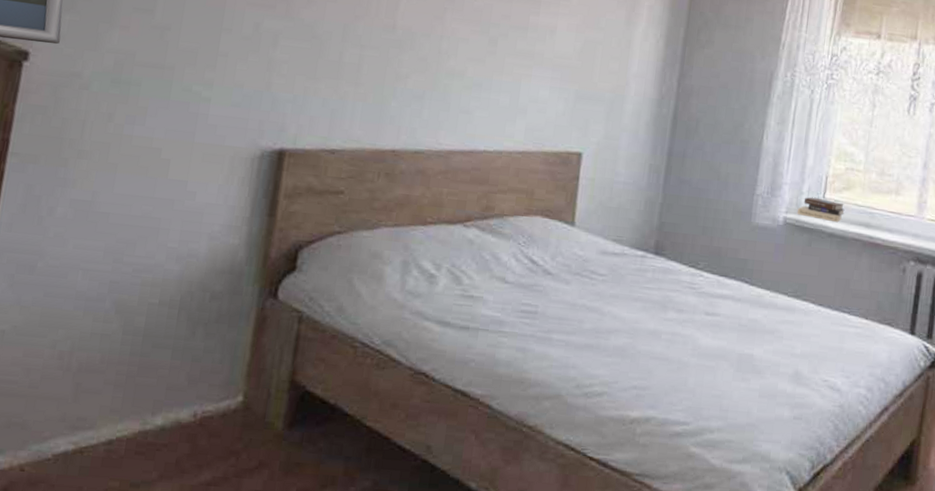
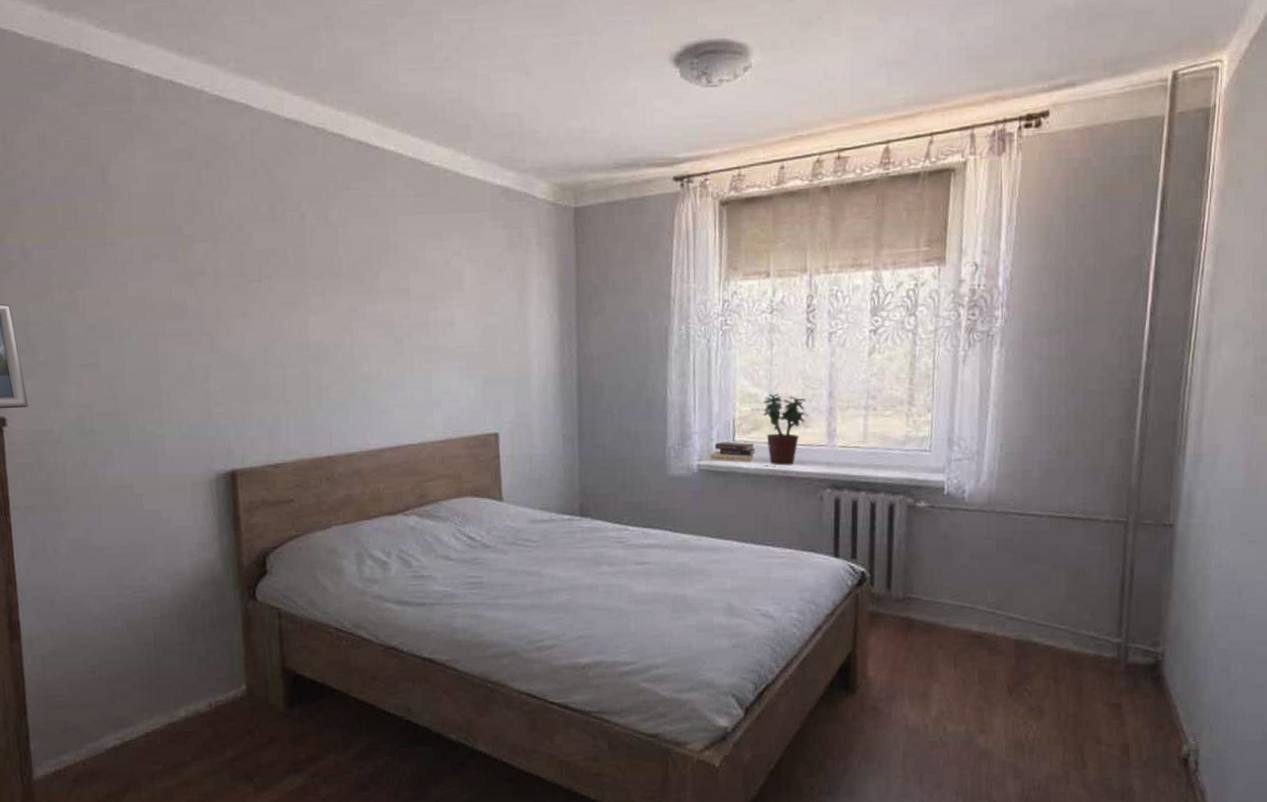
potted plant: none [856,155,901,232] -> present [763,393,809,466]

